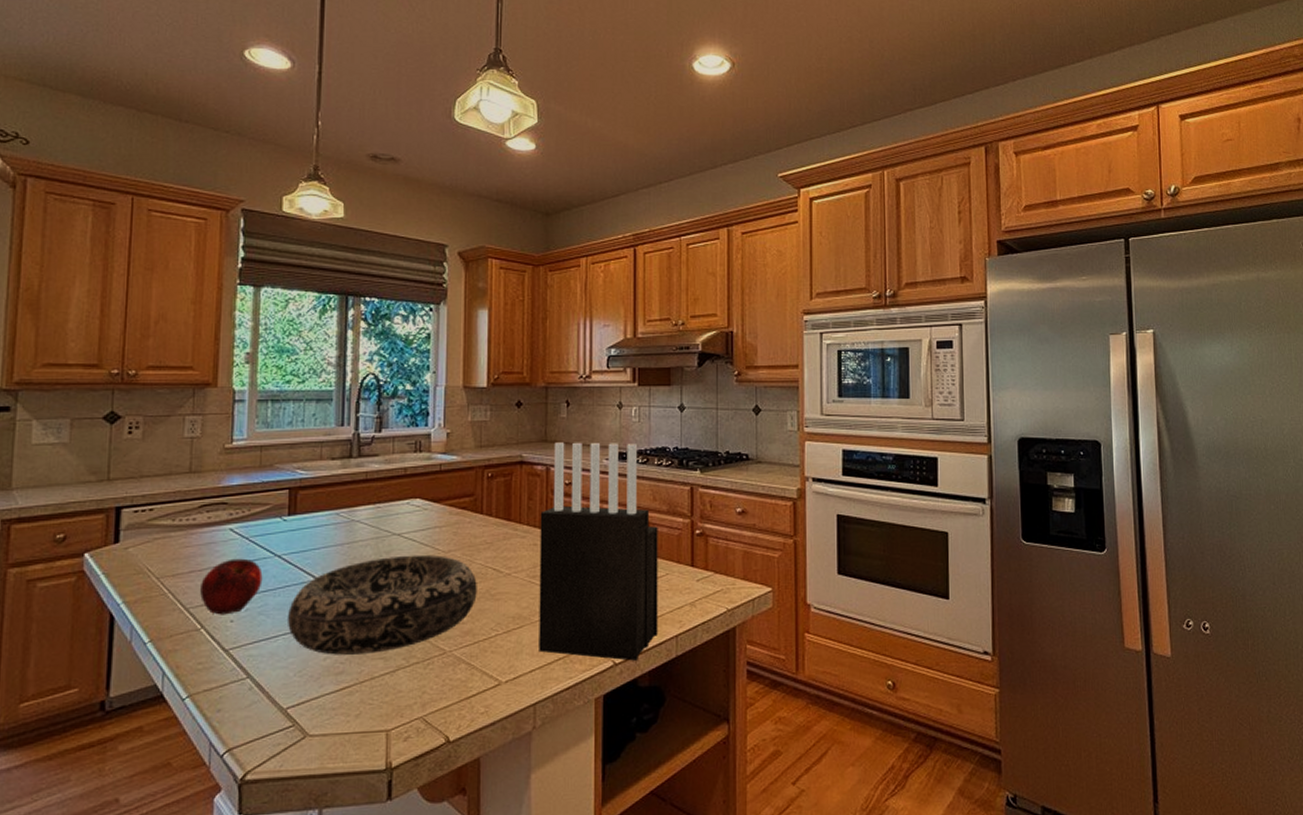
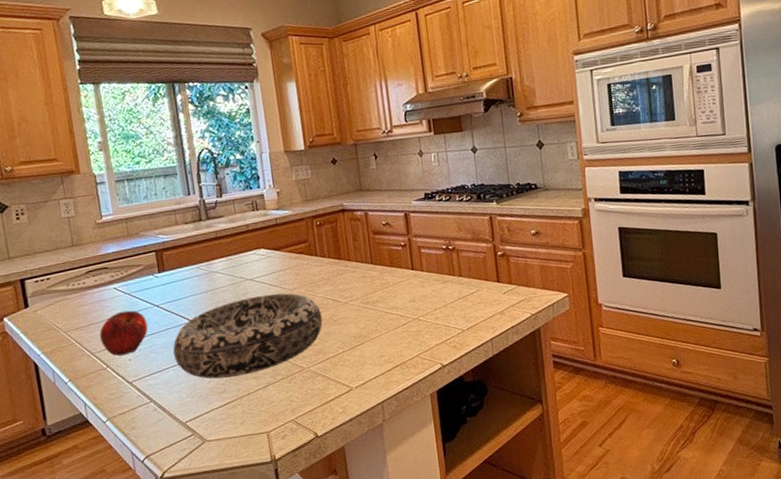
knife block: present [539,442,658,661] -> none [365,185,476,363]

